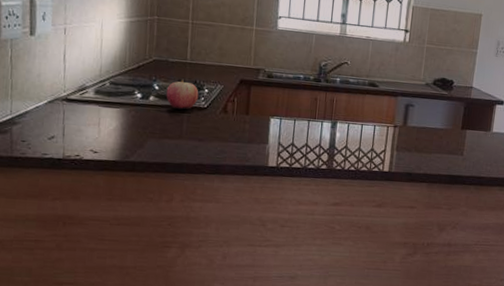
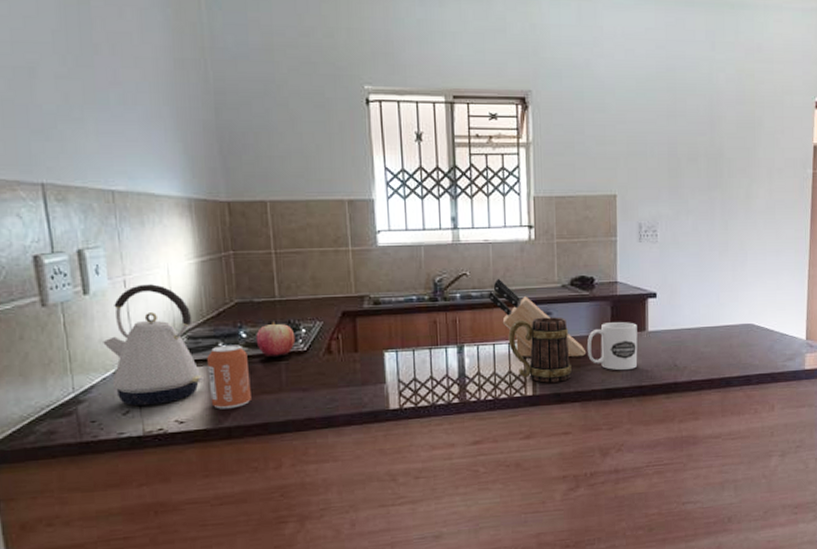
kettle: none [40,33,119,135] -> present [103,284,204,407]
can: none [122,93,157,147] -> present [207,345,251,409]
knife block: none [363,70,439,146] -> present [488,278,587,358]
mug: none [374,107,426,164] -> present [508,317,572,383]
mug: none [439,120,484,162] -> present [588,322,638,371]

